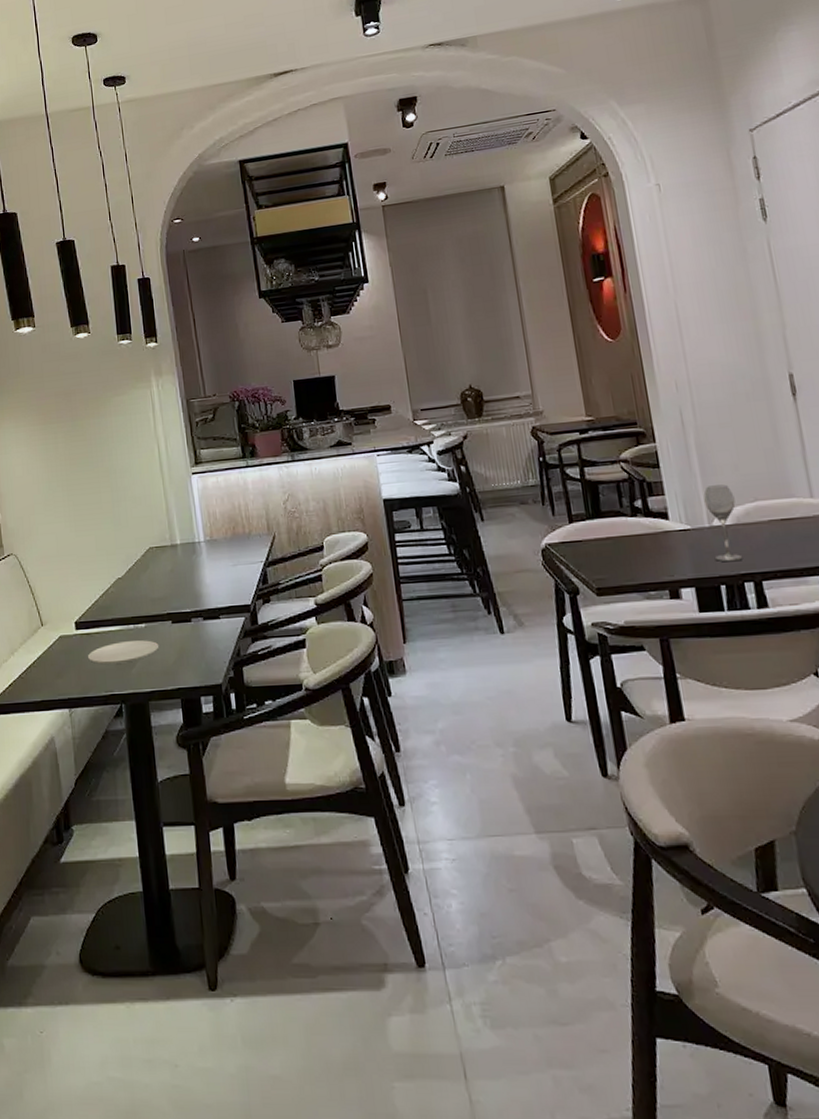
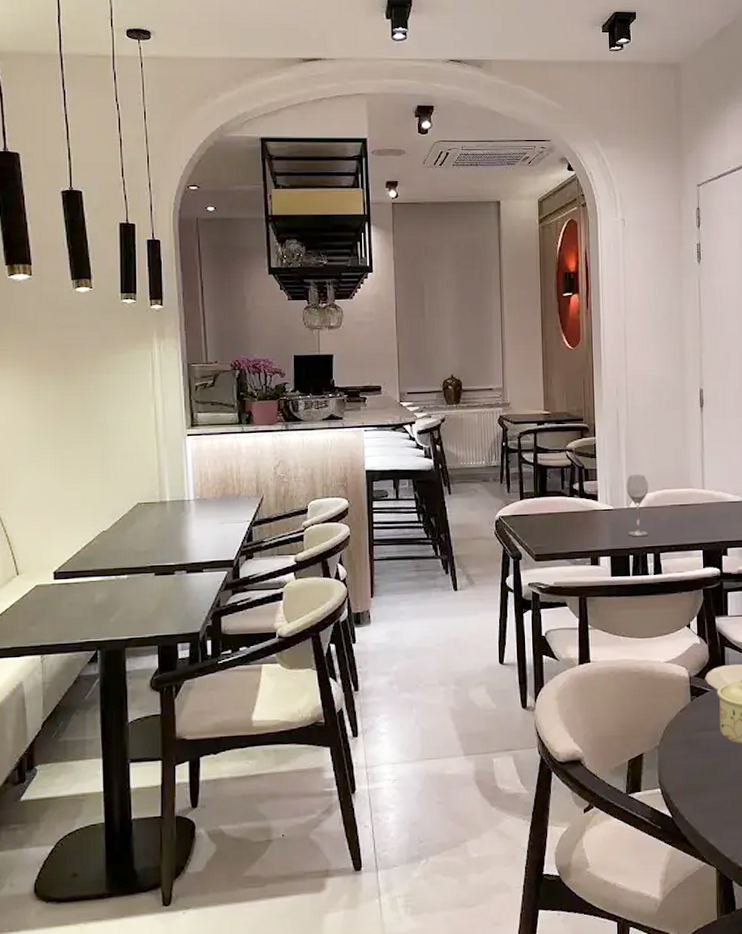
plate: present [87,640,159,664] -> none [64,591,140,613]

